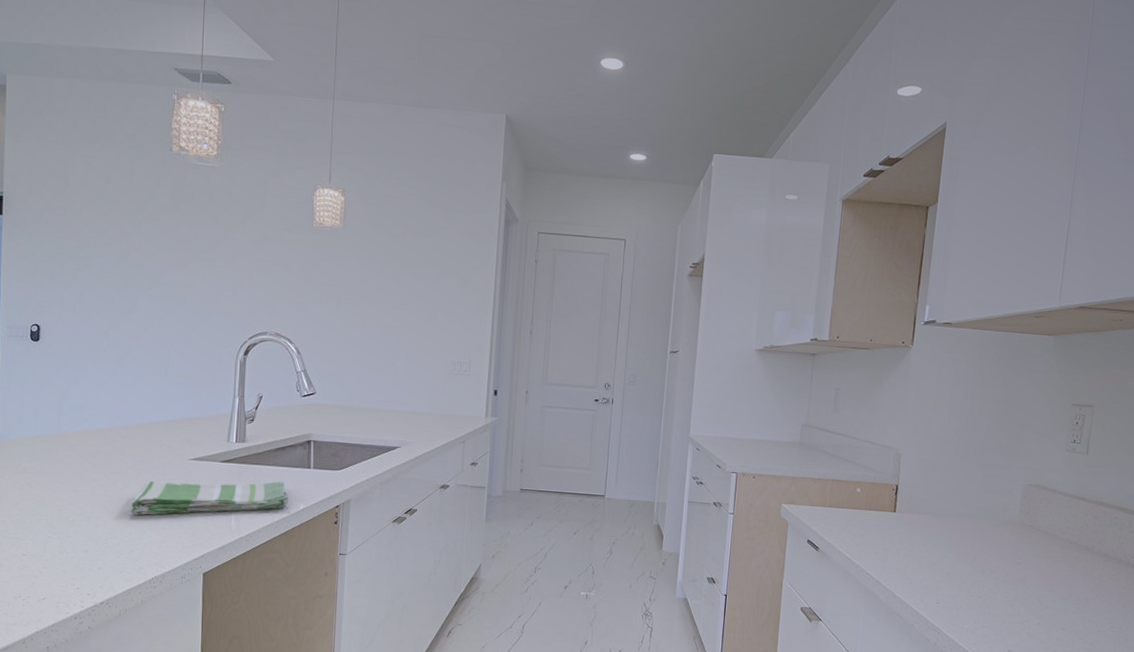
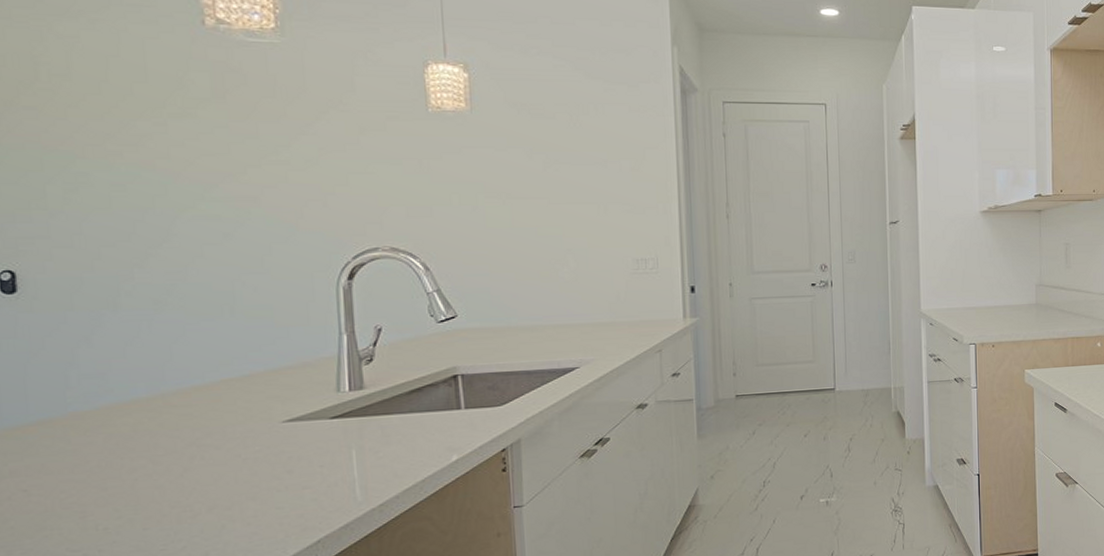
dish towel: present [130,480,288,516] -> none [197,430,434,506]

